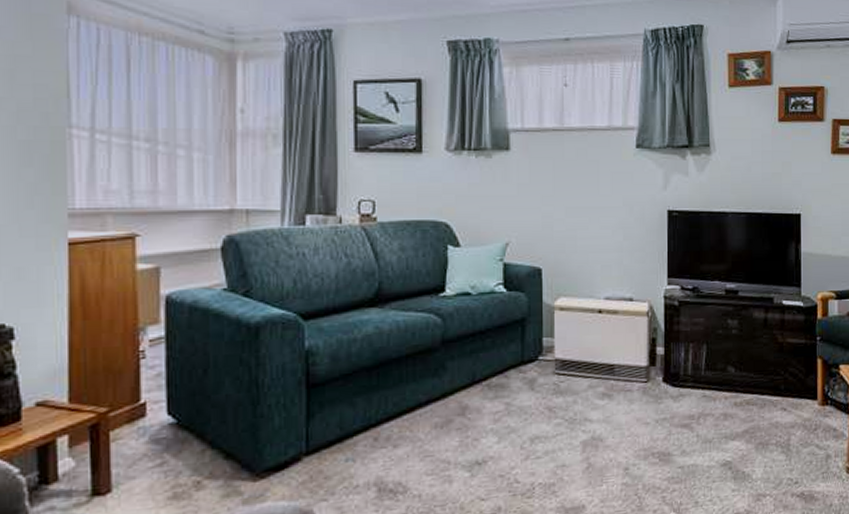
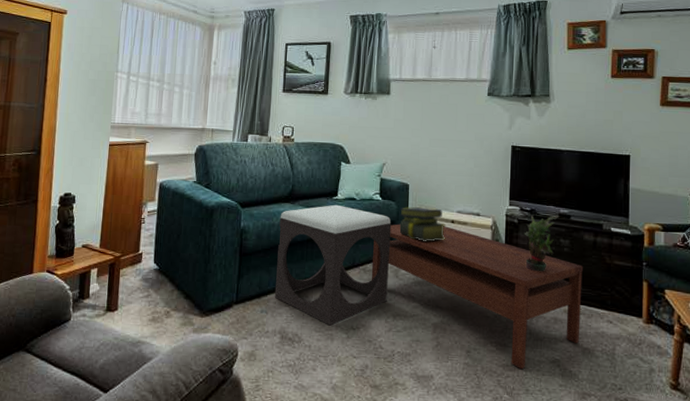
footstool: none [363,303,522,465] -> present [274,204,392,326]
coffee table: none [498,318,754,480] -> present [371,224,584,370]
stack of books: none [530,296,593,340] -> present [399,207,446,241]
potted plant: none [686,292,724,362] -> present [524,216,558,272]

